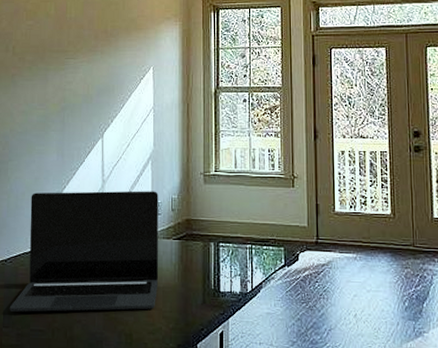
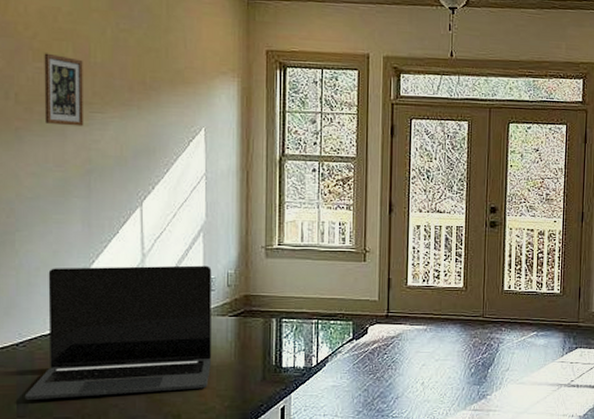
picture frame: none [33,13,61,71] -> present [44,53,84,126]

